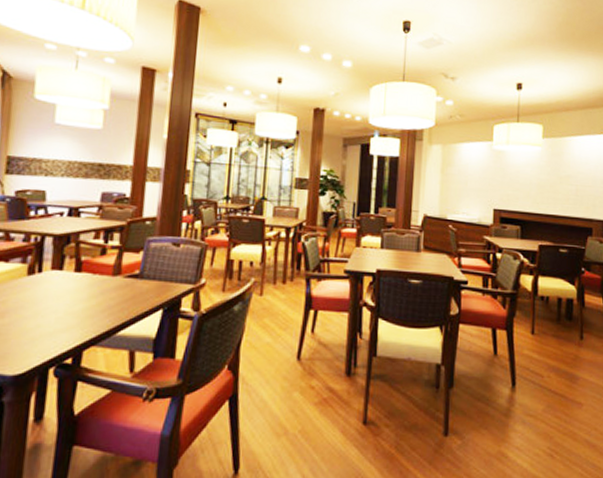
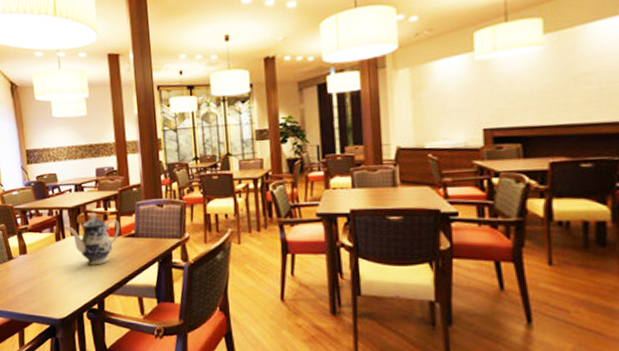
teapot: none [47,244,121,309] -> present [67,212,120,265]

